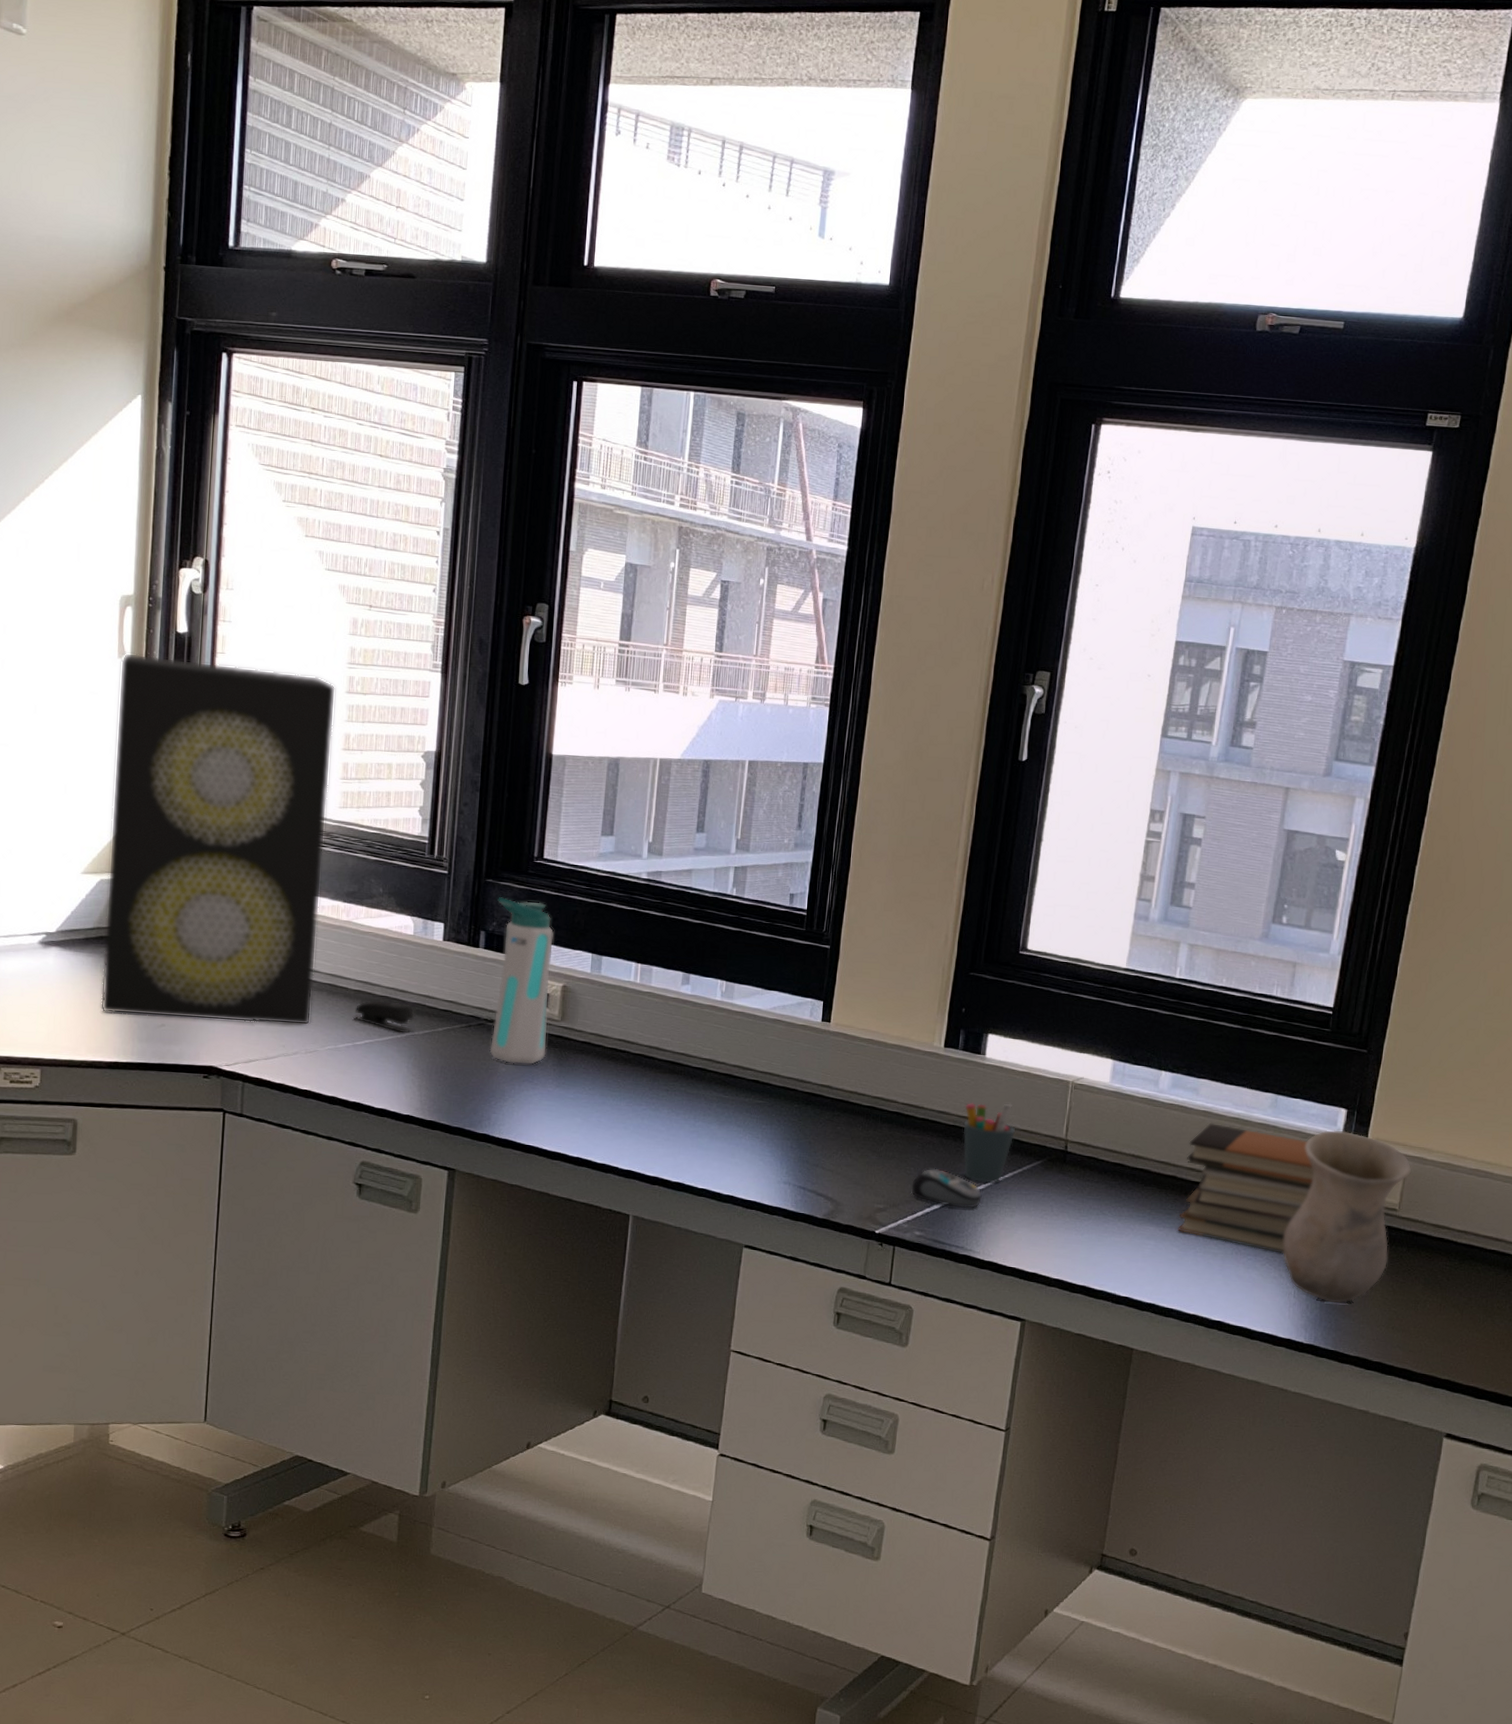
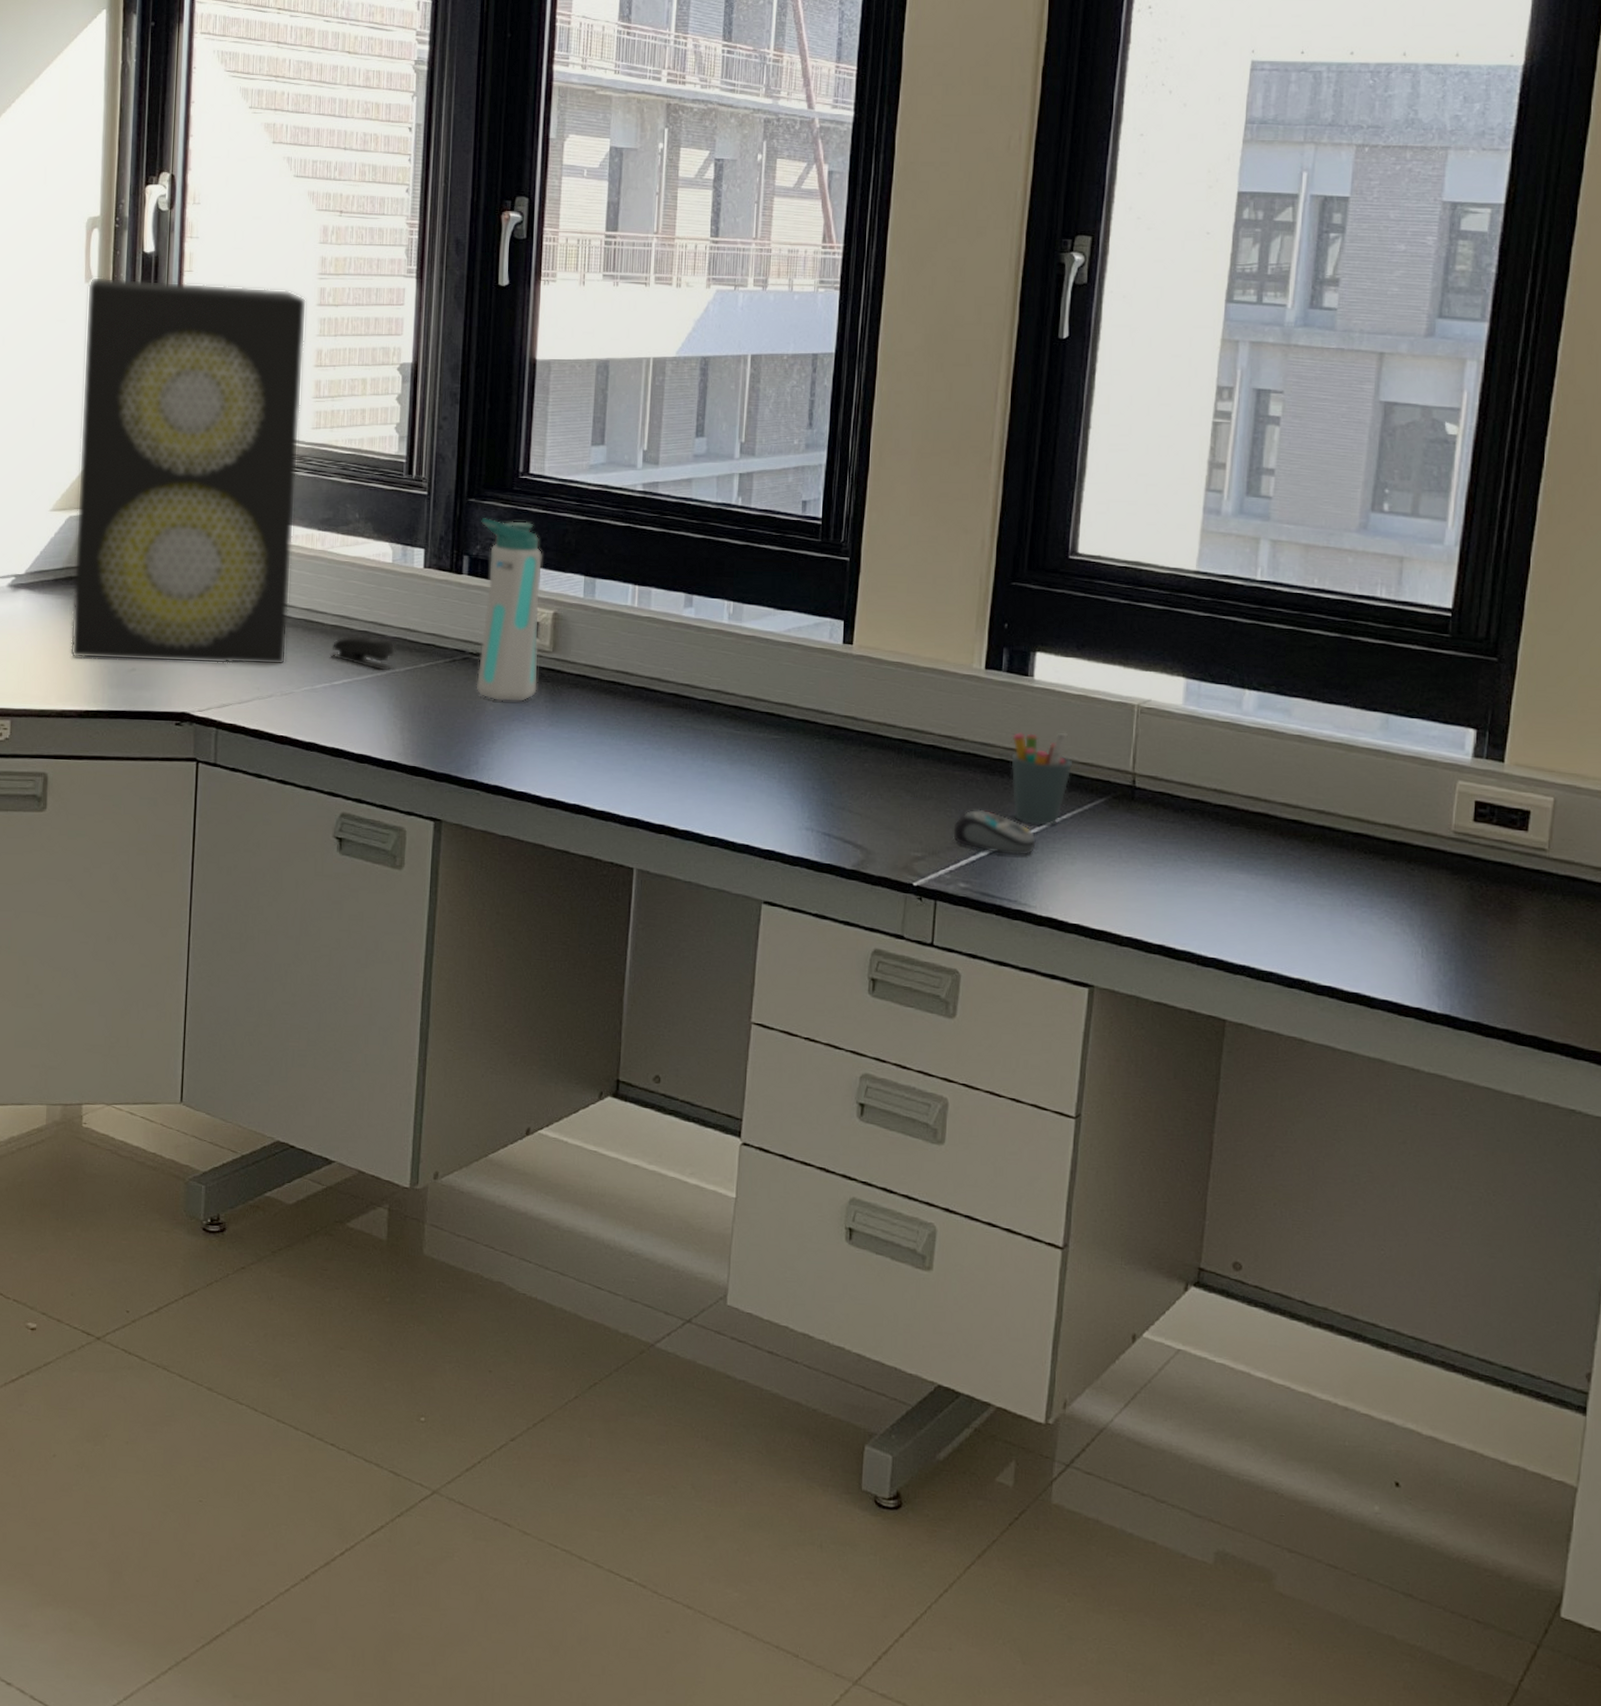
book stack: present [1178,1122,1314,1254] -> none [1273,749,1439,904]
vase: present [1282,1130,1412,1304] -> none [1404,754,1563,964]

